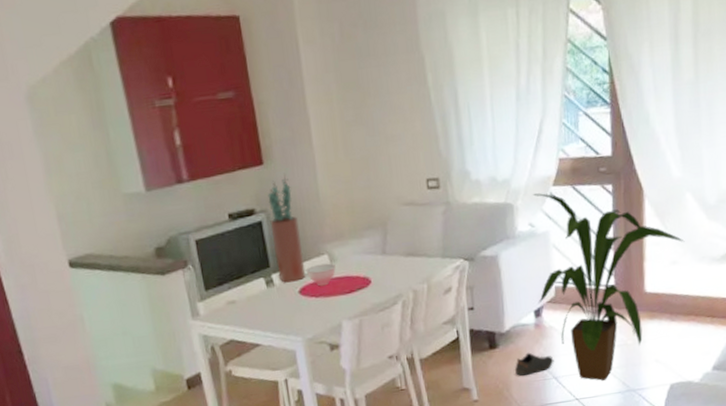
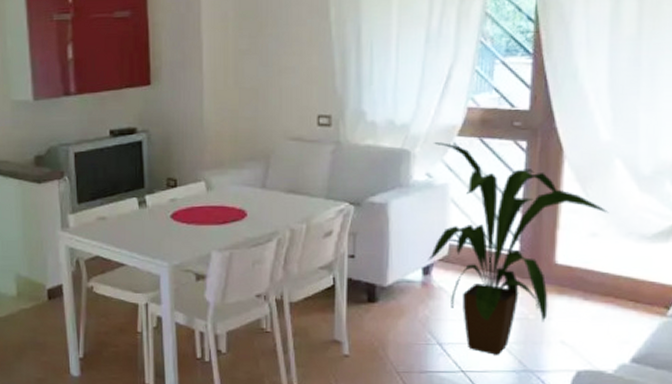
vase: present [267,174,306,283] -> none [150,96,180,205]
bowl: present [305,263,336,287] -> none [180,190,211,213]
shoe: present [514,352,554,376] -> none [393,312,440,336]

